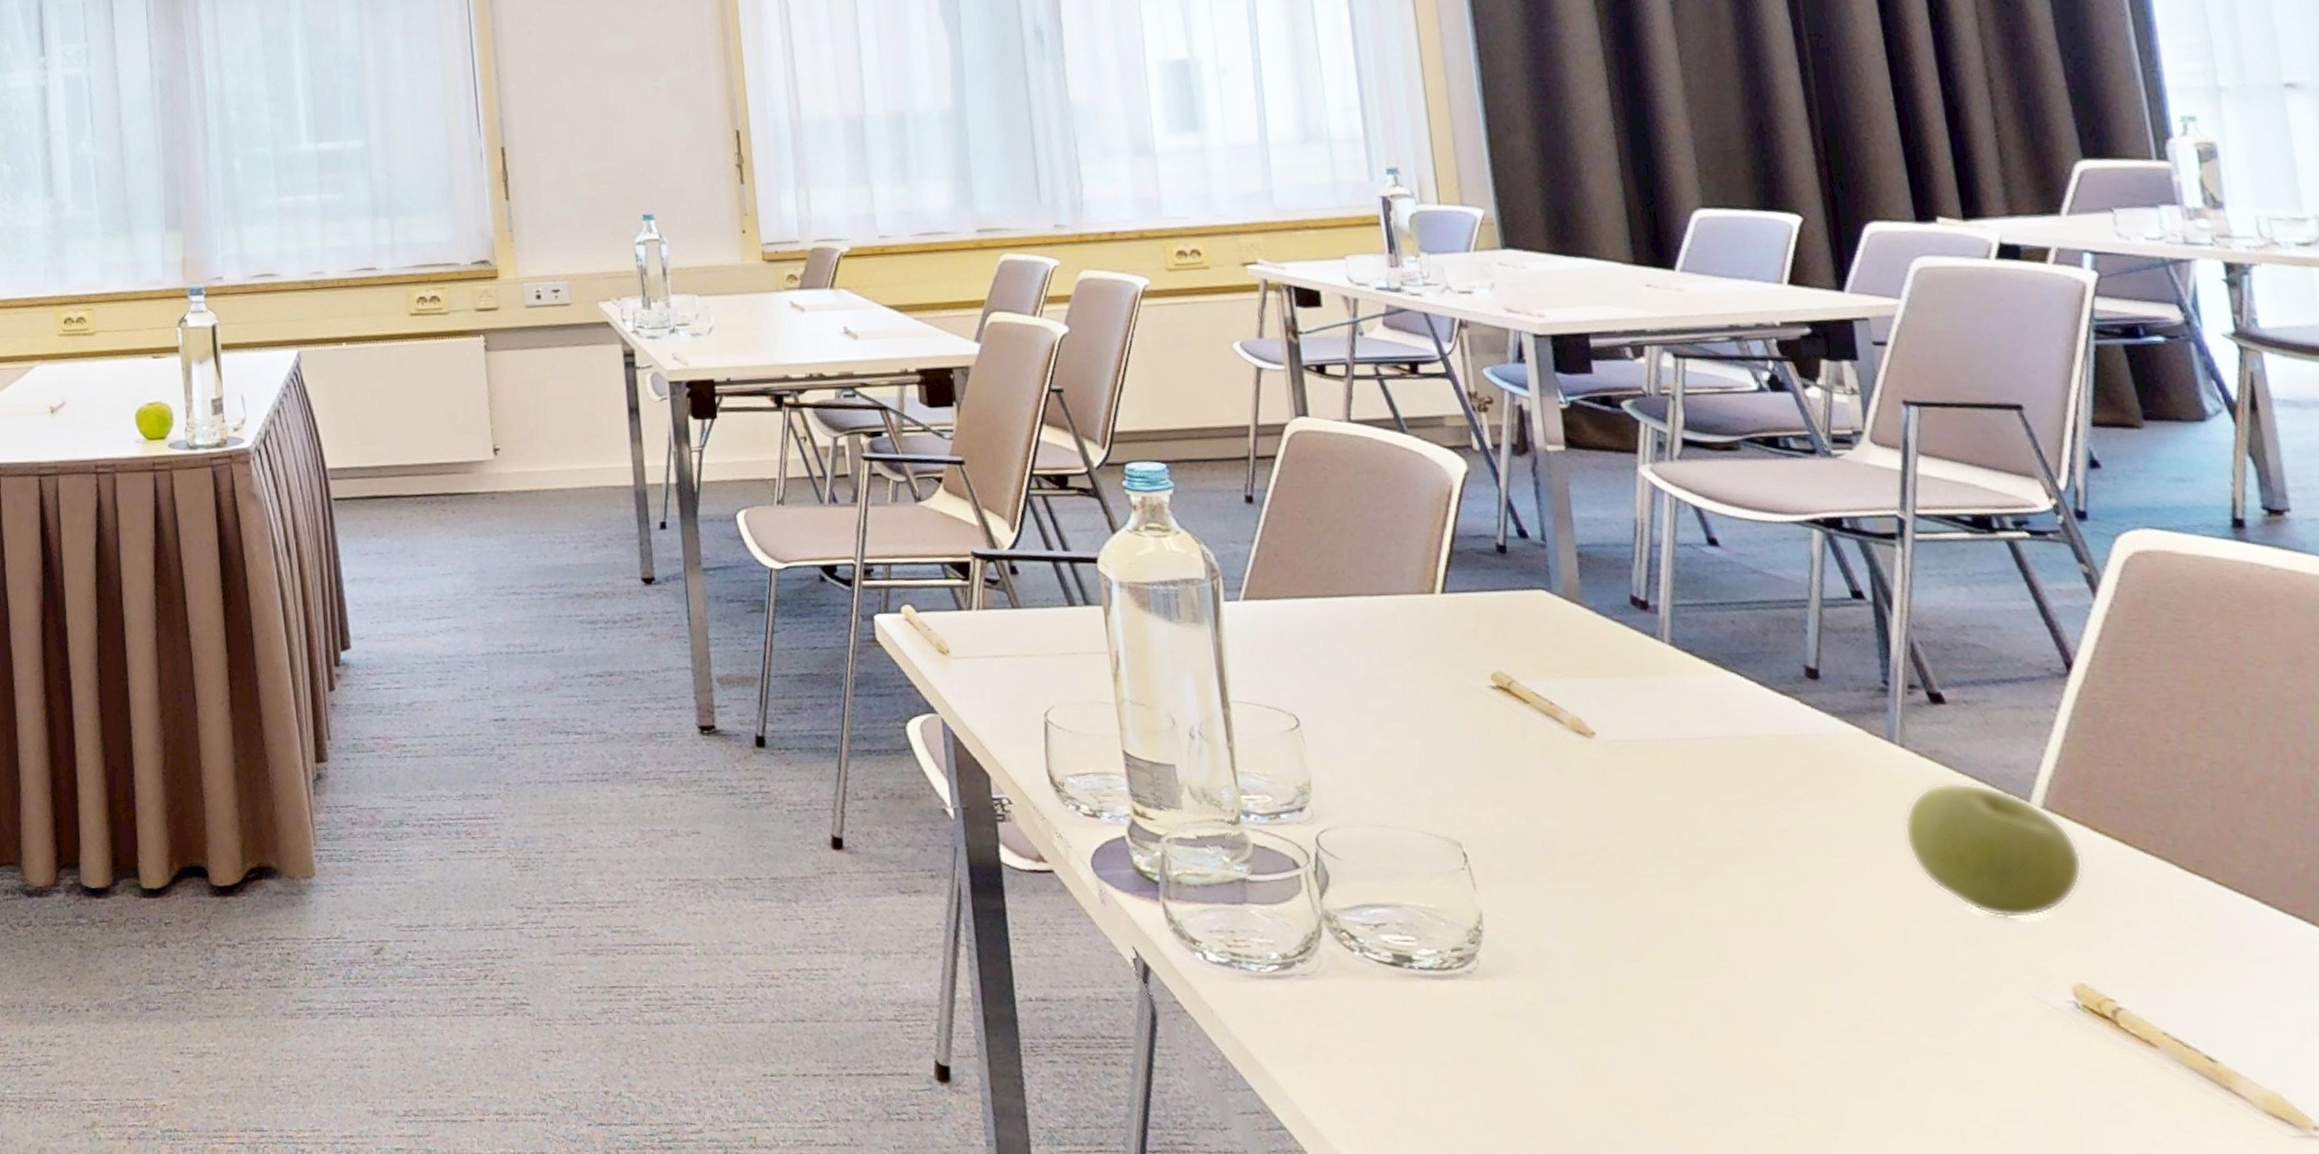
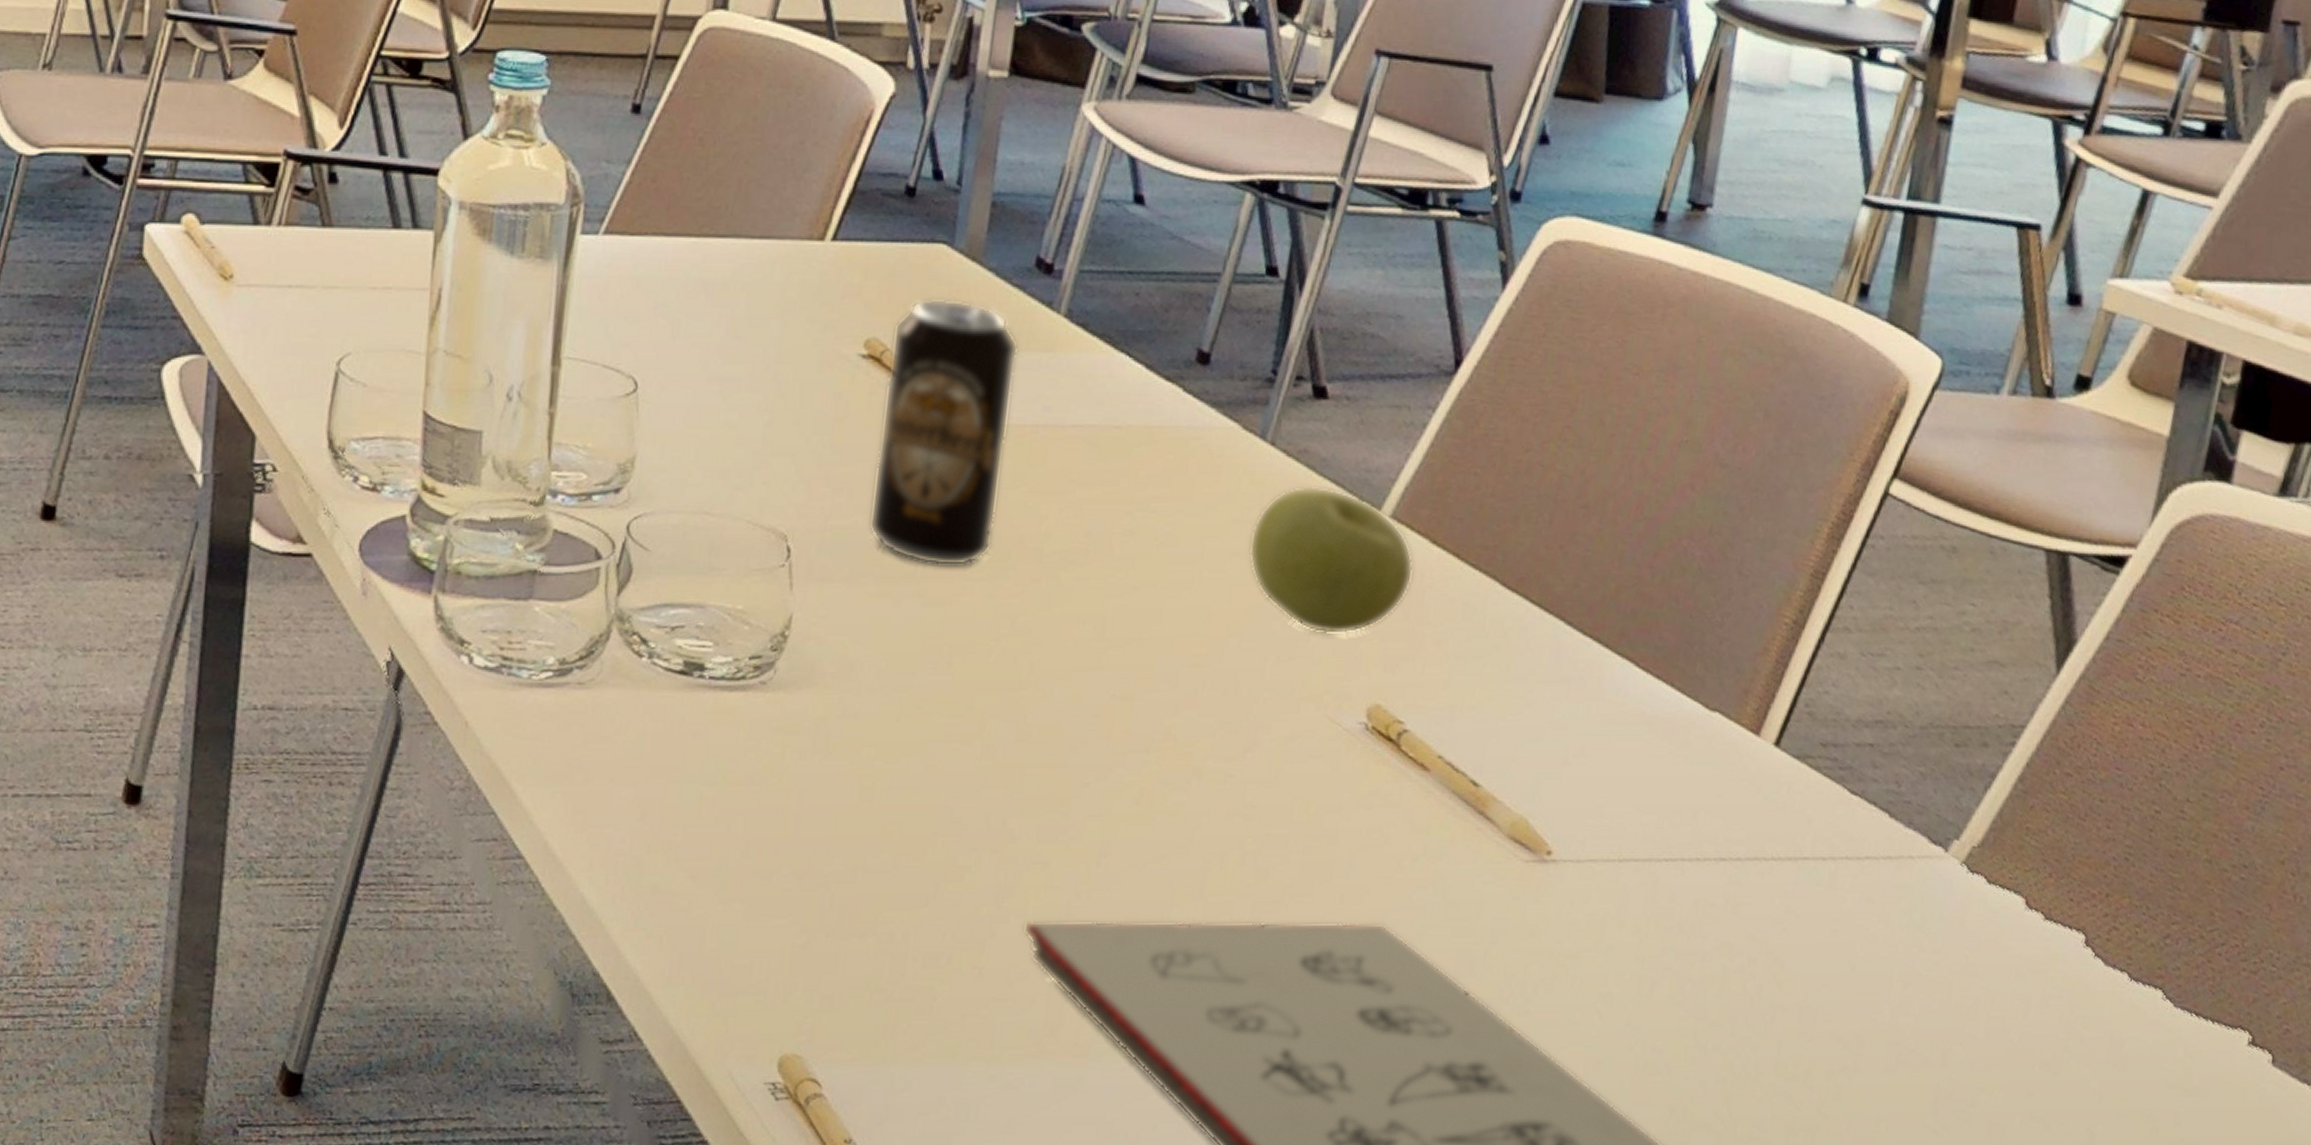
beverage can: none [1515,635,1653,866] -> present [869,298,1019,567]

